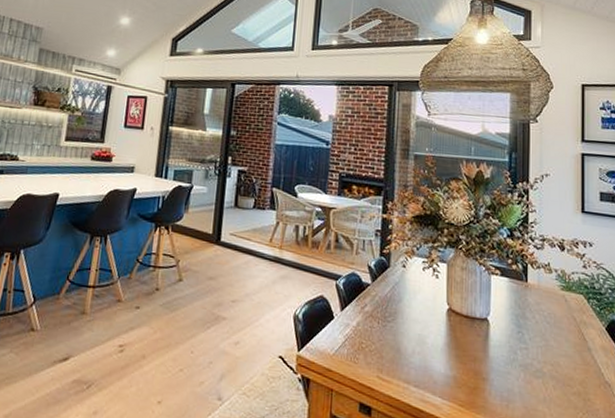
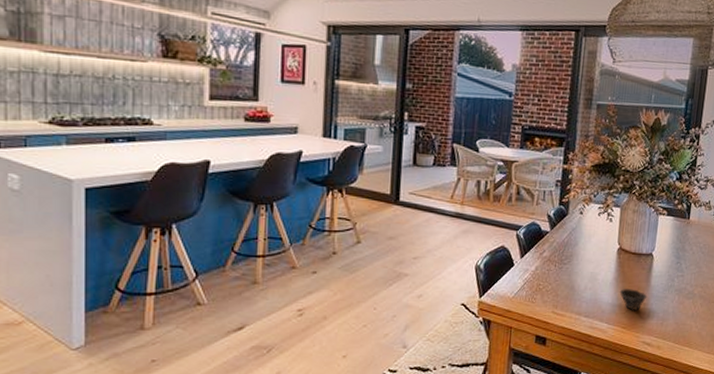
cup: none [453,357,486,386] -> present [619,289,647,310]

